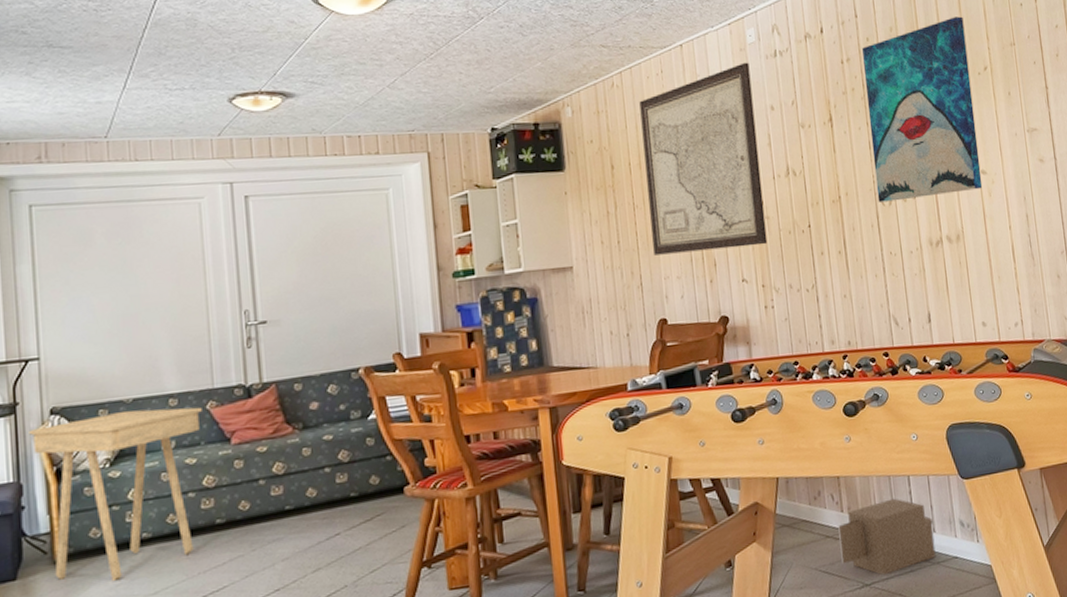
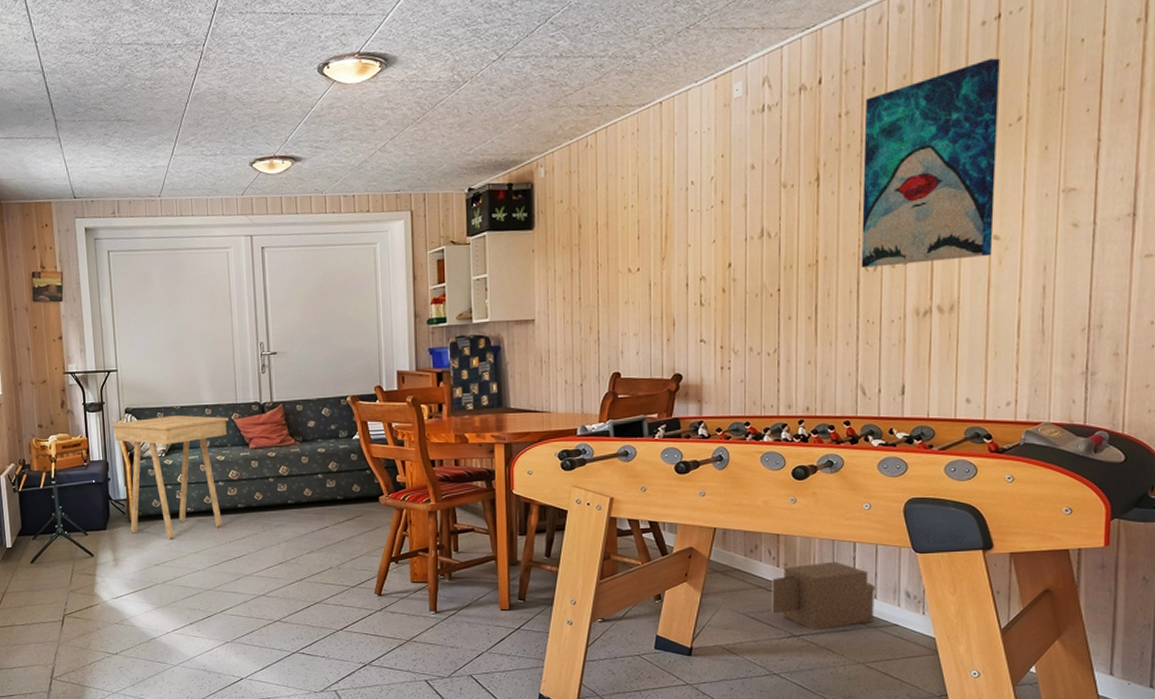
wall art: present [639,62,768,255] -> none [612,118,732,313]

